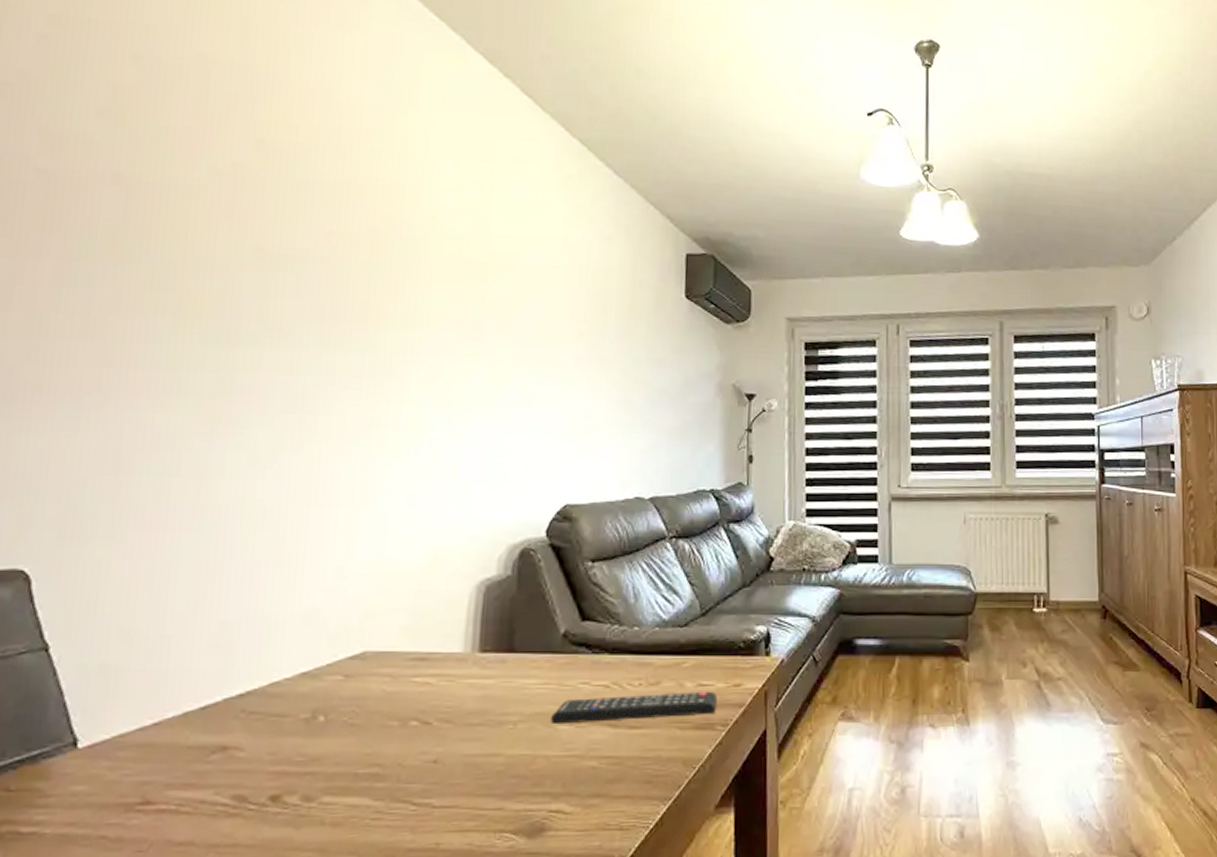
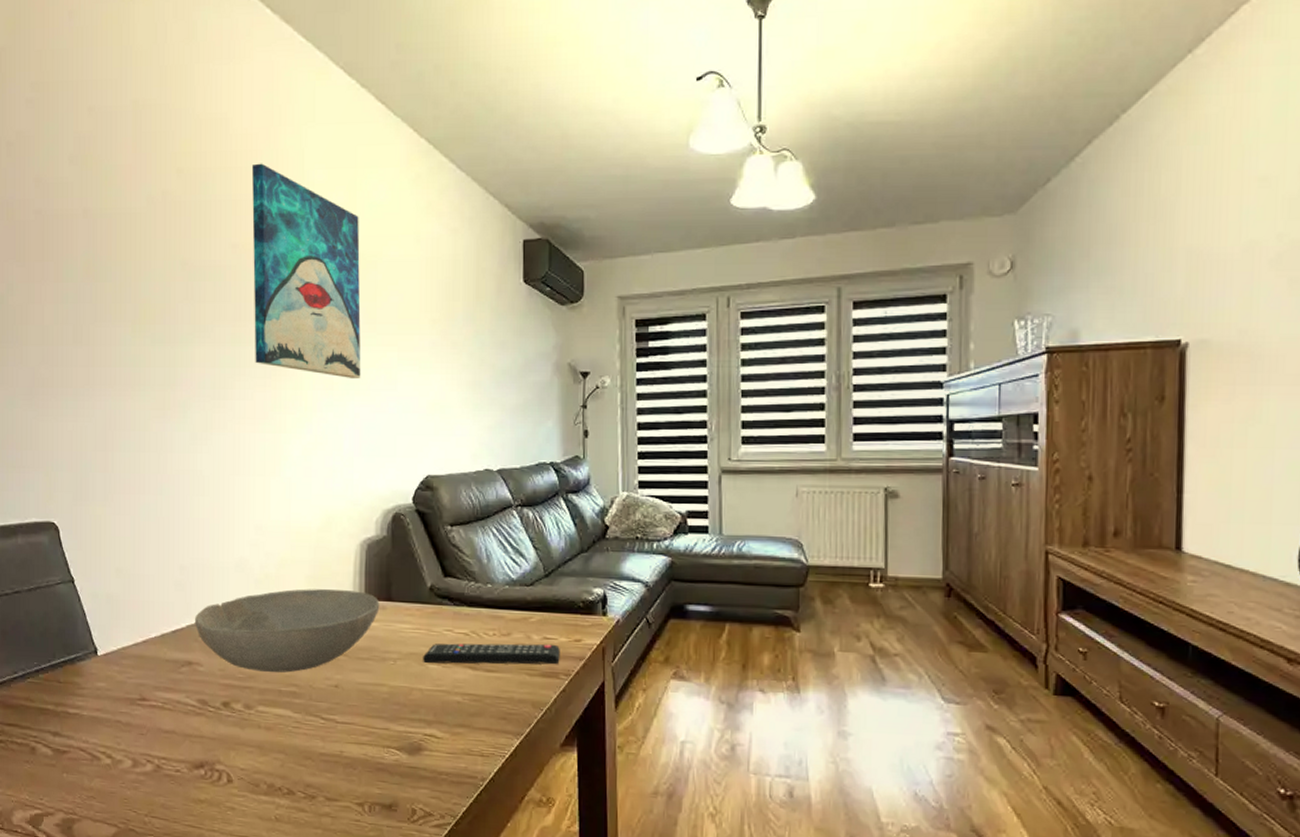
bowl: none [235,642,499,752] -> present [194,589,380,673]
wall art: none [348,144,495,393] -> present [251,163,361,378]

